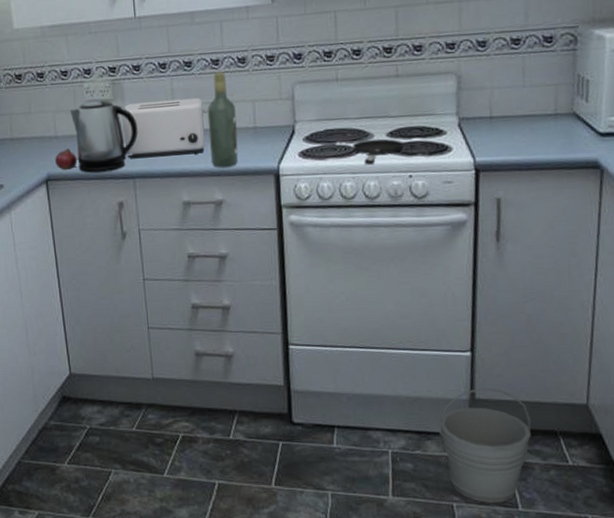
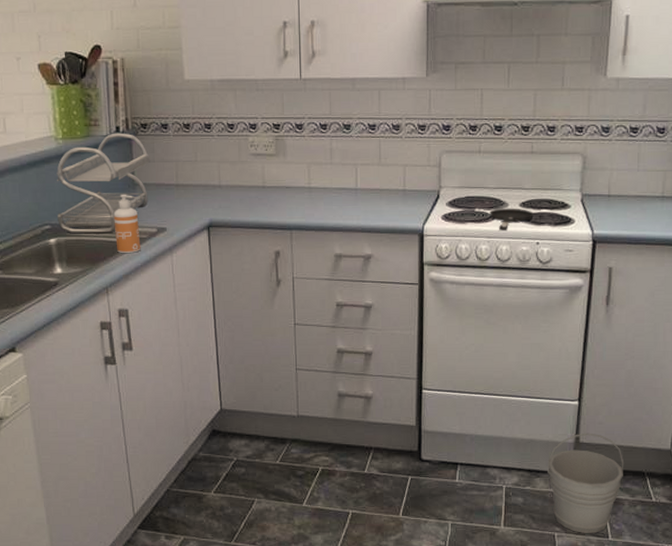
fruit: present [55,148,78,171] -> none [218,197,239,219]
kettle: present [71,100,138,174] -> none [235,154,298,223]
toaster: present [122,97,208,159] -> none [283,158,363,212]
wine bottle: present [207,72,239,169] -> none [362,137,388,226]

